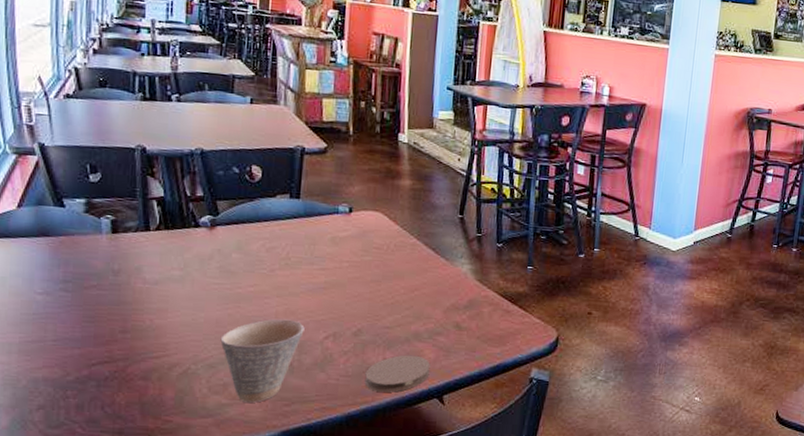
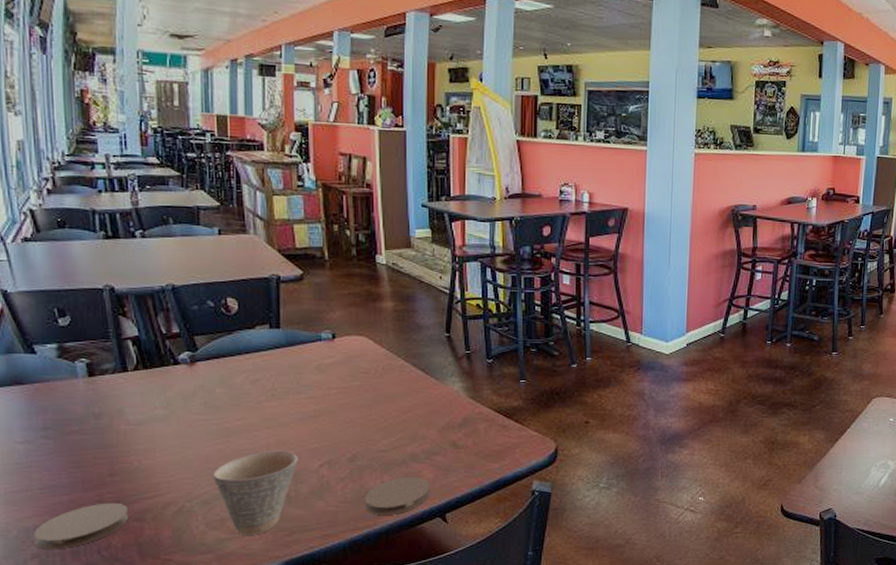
coaster: none [42,359,136,403] -> present [34,502,129,550]

